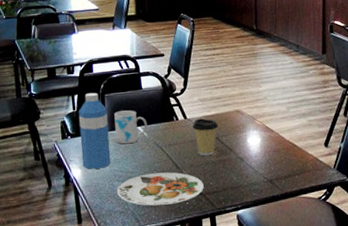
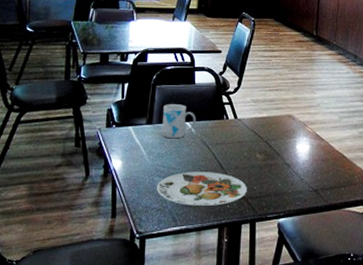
water bottle: present [78,92,111,169] -> none [124,82,156,161]
coffee cup: present [192,118,219,156] -> none [241,120,269,159]

